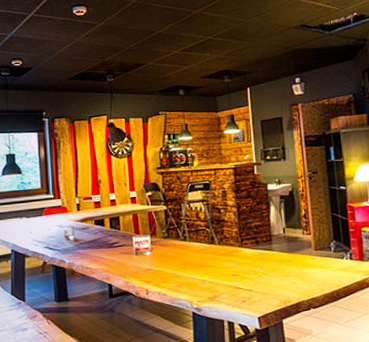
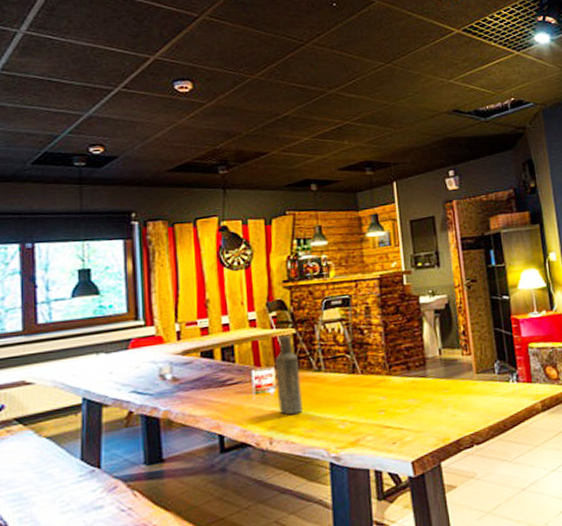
bottle: none [150,211,172,273] -> present [274,336,303,415]

